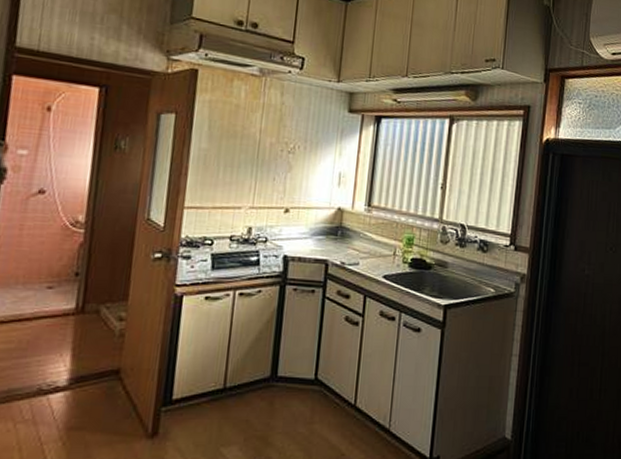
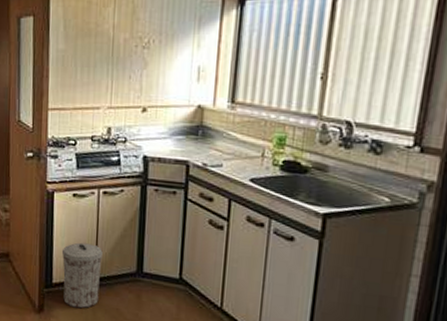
trash can: none [184,350,235,426] -> present [62,242,103,309]

